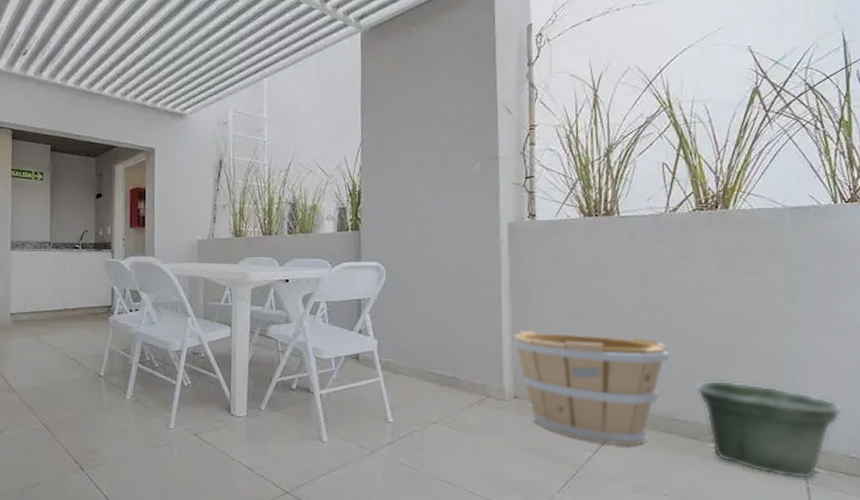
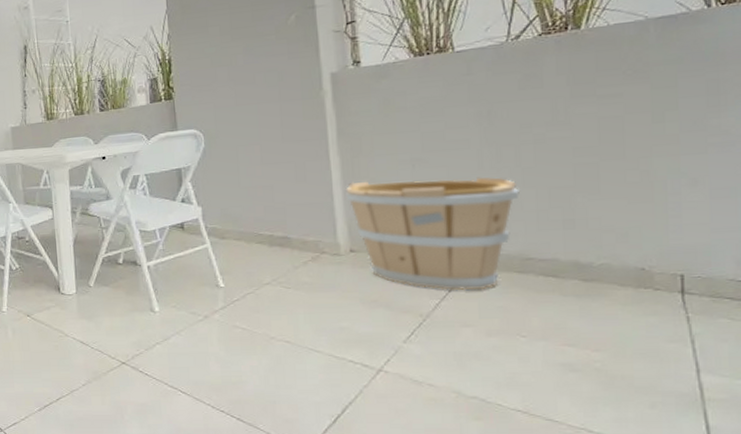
flower pot: present [696,380,843,480] -> none [553,212,726,310]

